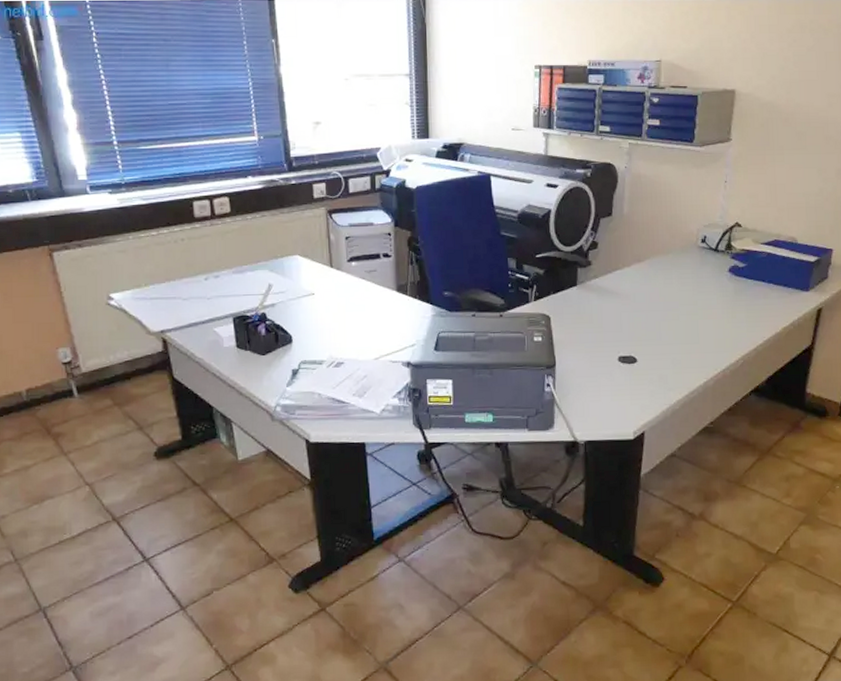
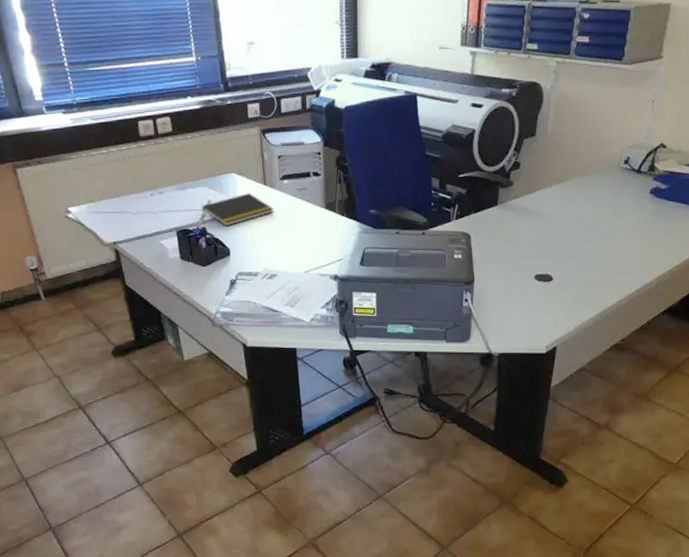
notepad: none [261,276,341,312] -> present [201,193,274,227]

